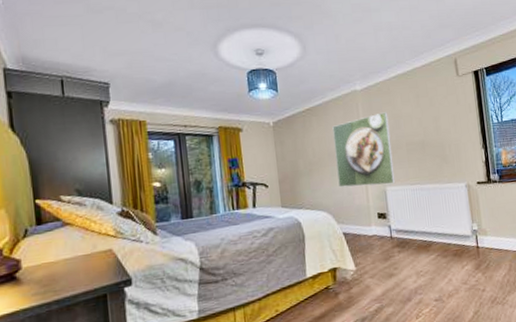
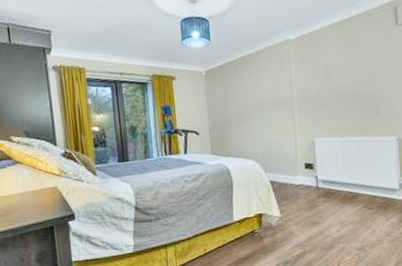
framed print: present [332,112,396,188] -> none [263,62,325,137]

